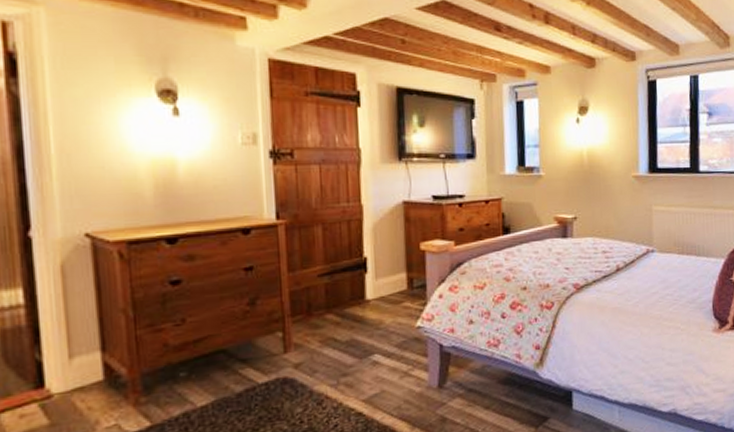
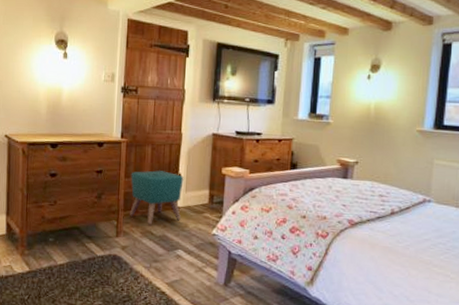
ottoman: none [296,256,373,330] -> present [130,170,184,225]

